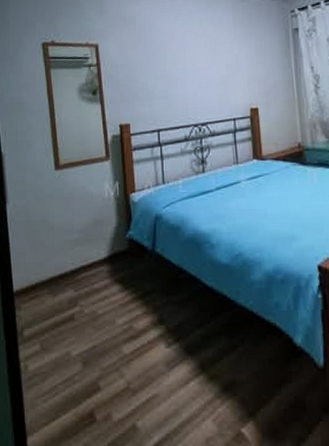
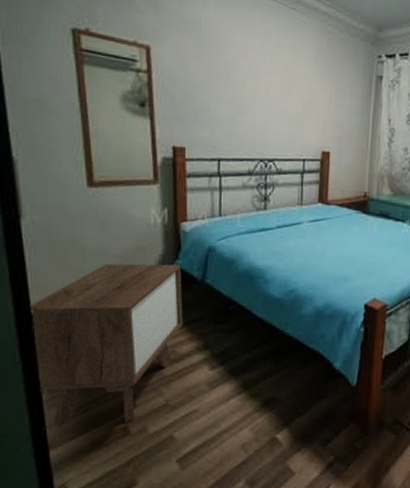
nightstand: none [11,235,138,411] -> present [28,264,183,427]

